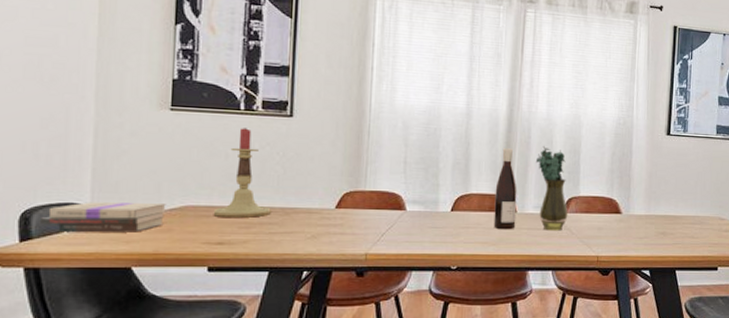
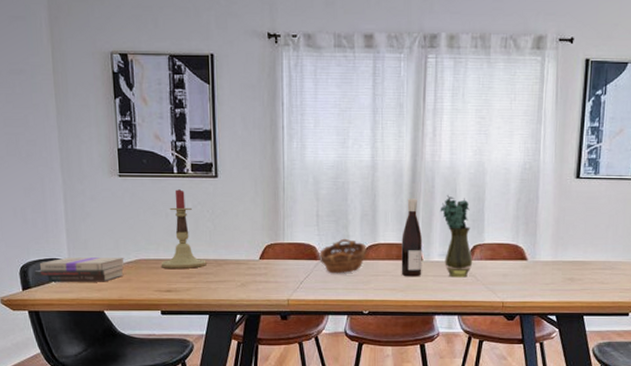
basket: none [405,187,459,226] -> present [319,238,368,274]

